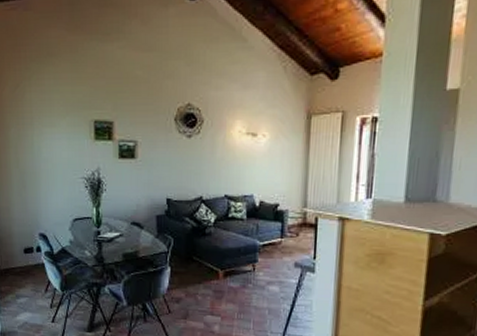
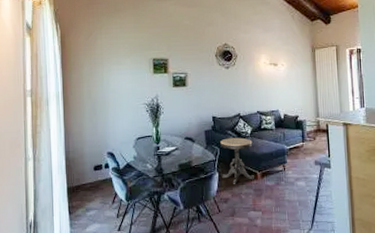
side table: none [174,226,216,282] -> present [220,137,254,184]

